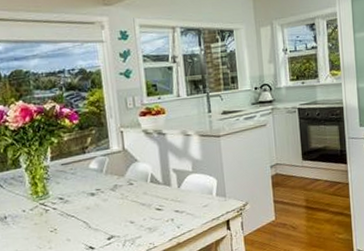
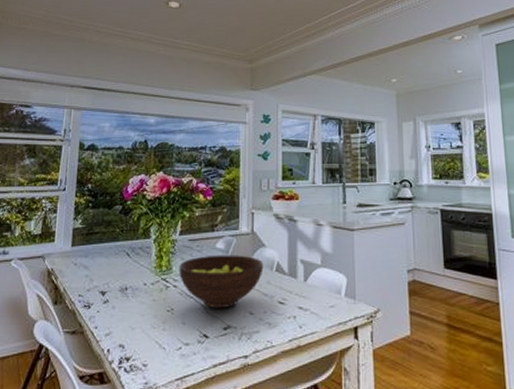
fruit bowl: none [55,172,139,223] -> present [179,255,264,309]

